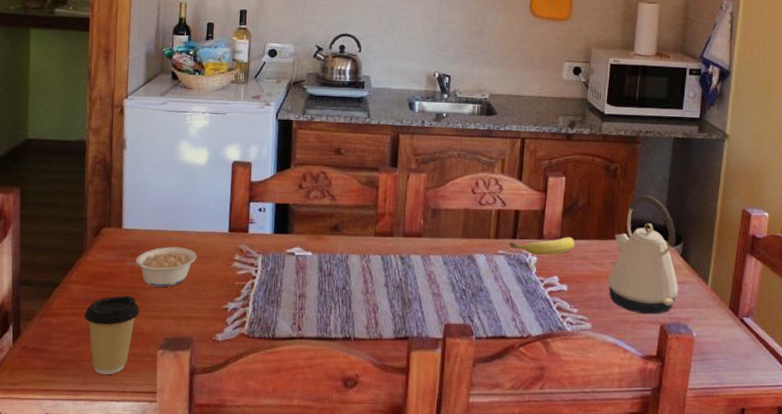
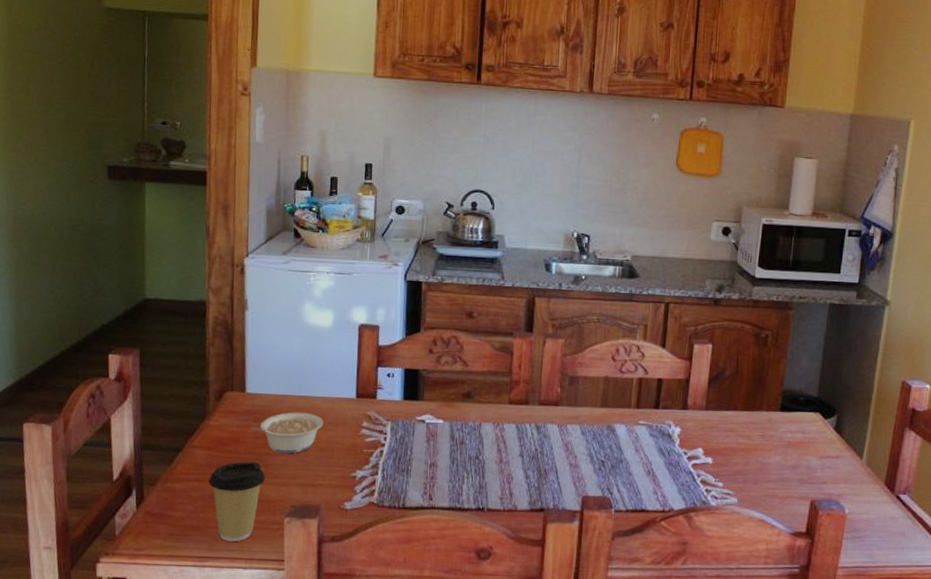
fruit: present [510,237,575,256] -> none [652,407,721,427]
kettle: present [608,195,679,315] -> none [755,365,832,490]

